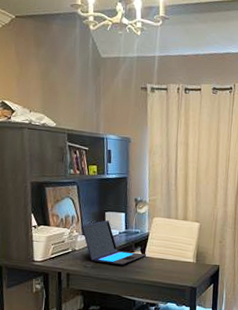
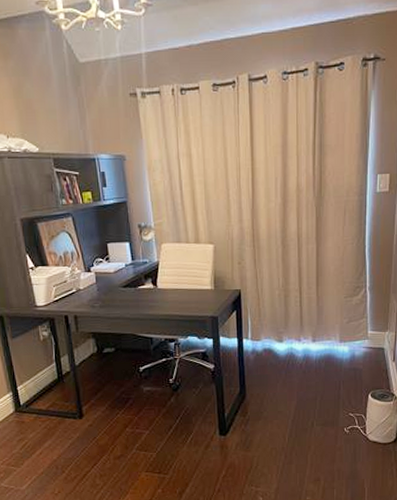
laptop: present [81,220,147,266] -> none [83,252,159,302]

